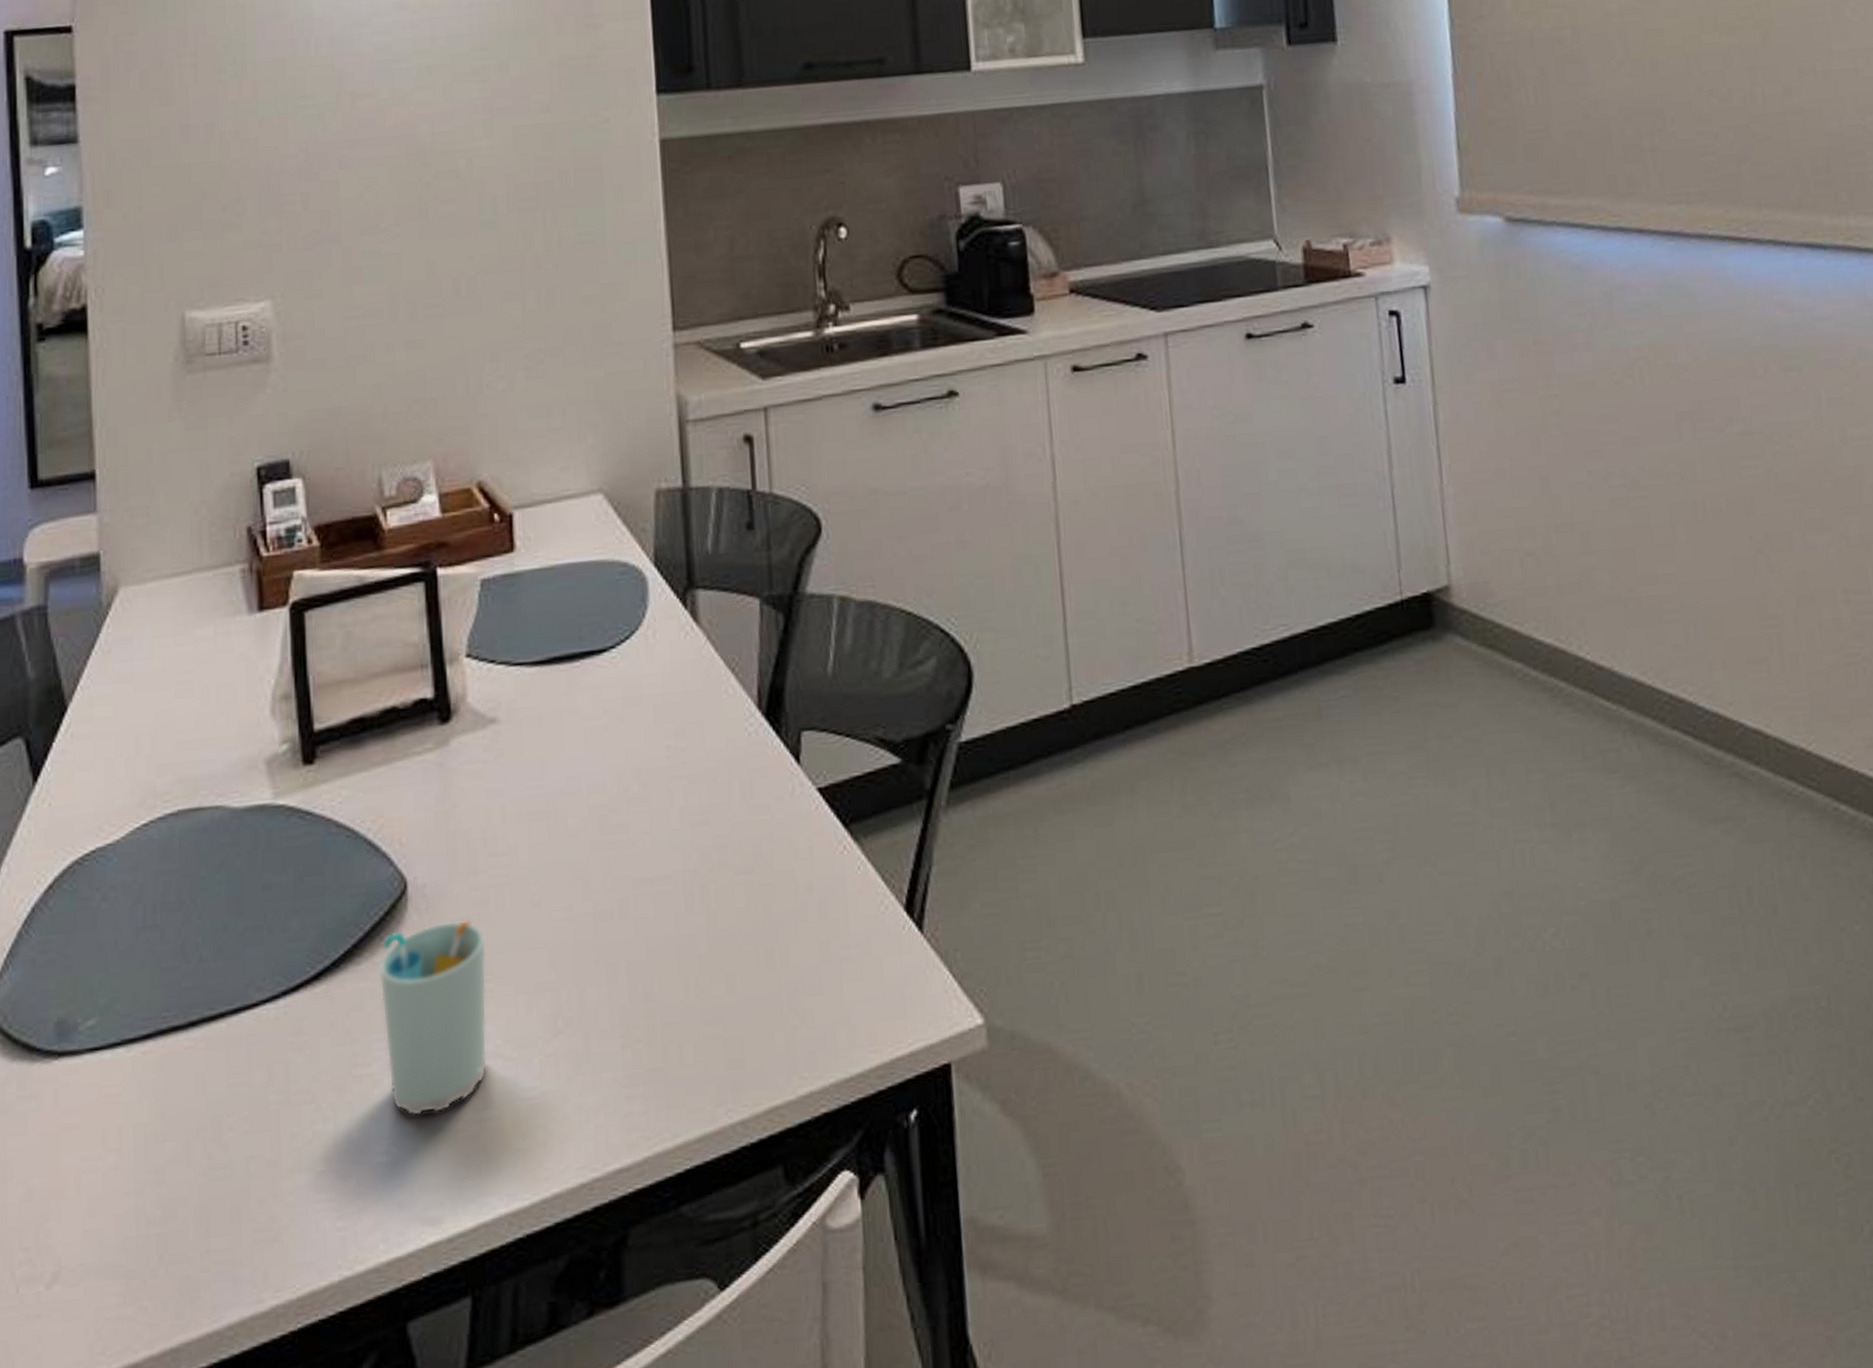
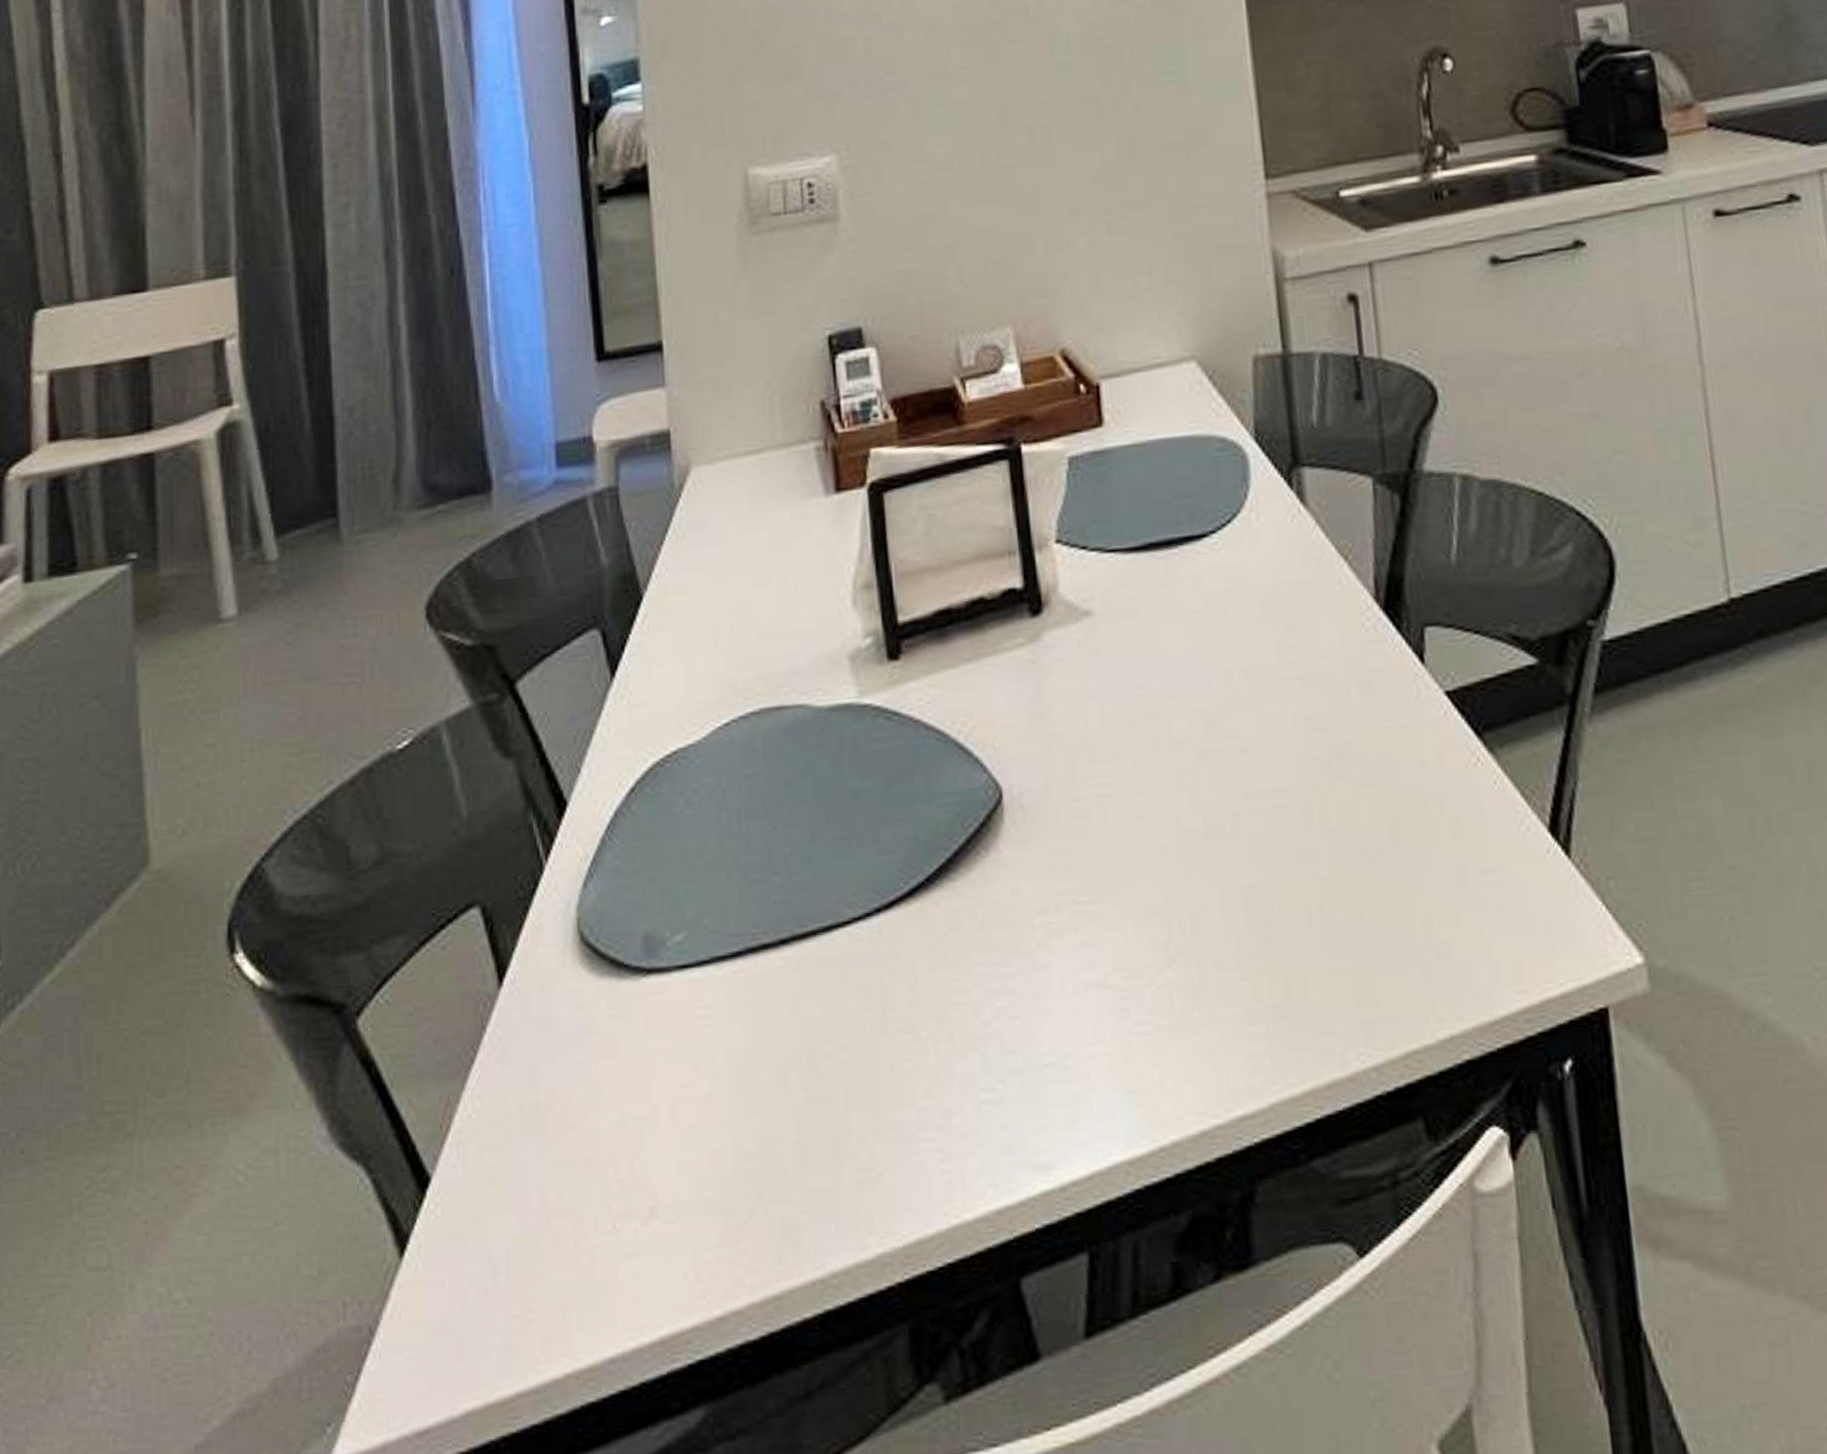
cup: present [379,919,487,1116] -> none [976,833,1096,1050]

